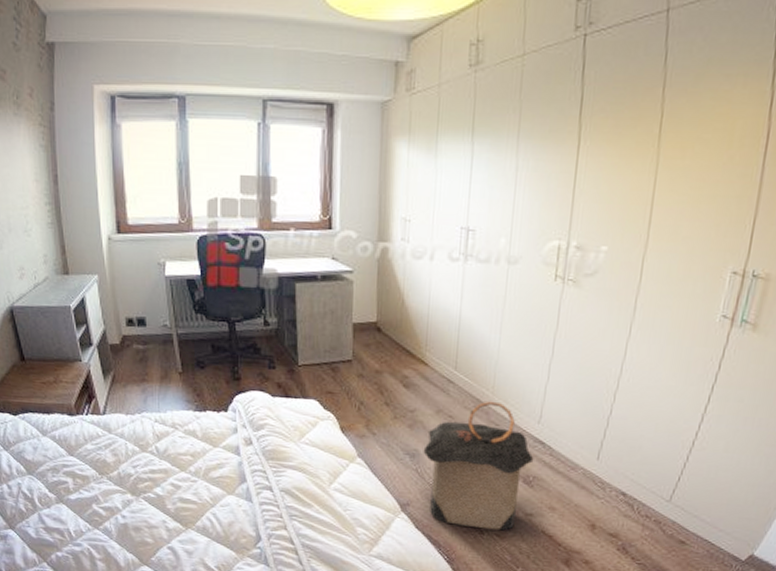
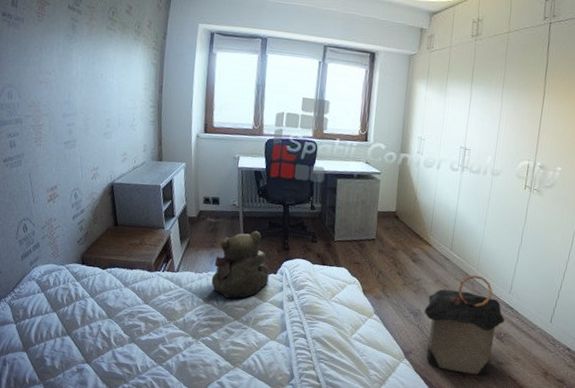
teddy bear: none [147,358,218,445] -> present [211,231,270,299]

